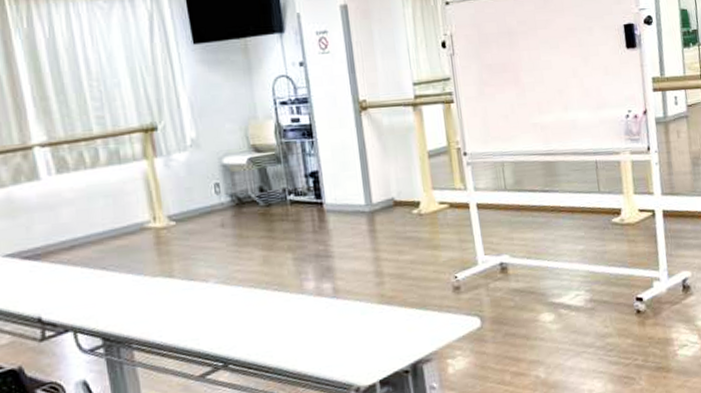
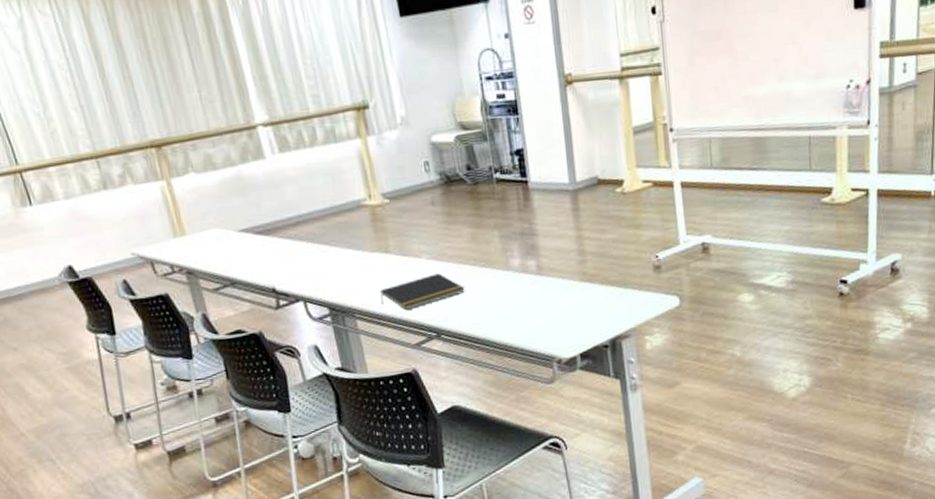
notepad: none [162,298,256,339] -> present [380,273,465,311]

